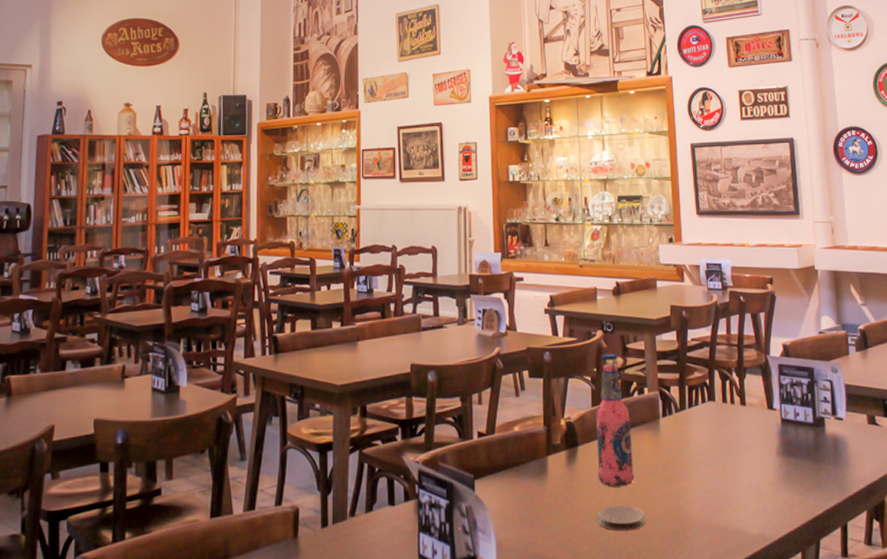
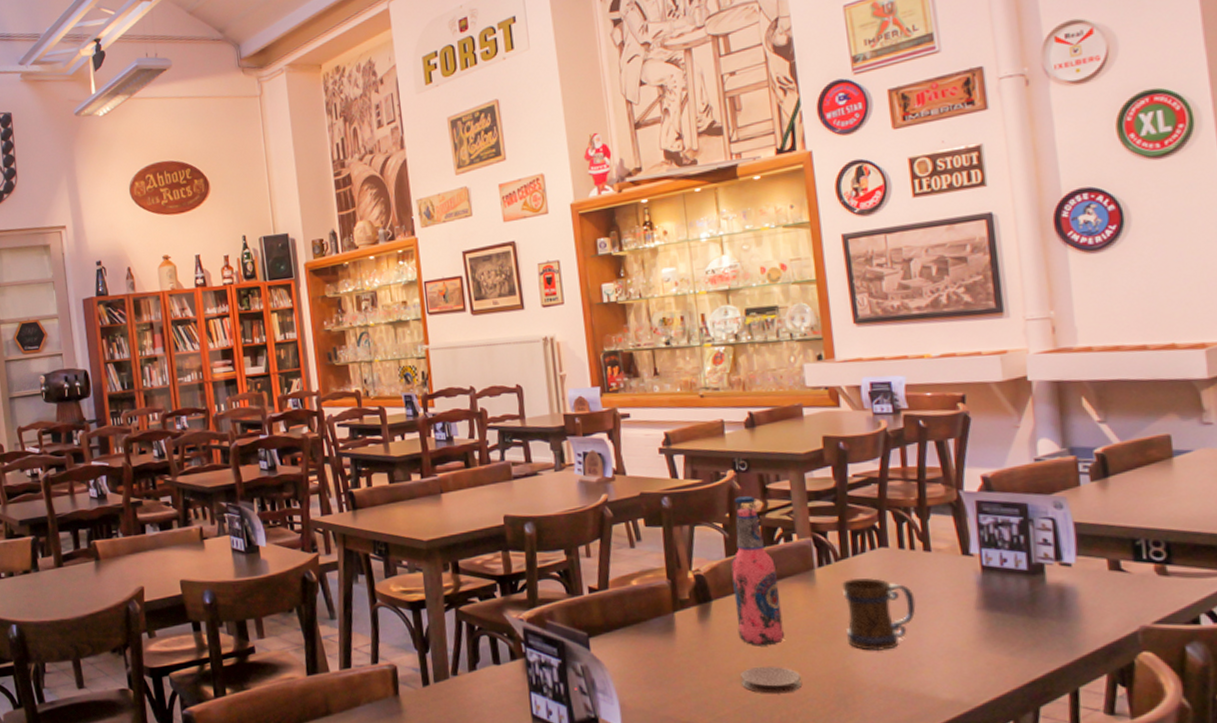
beer mug: none [680,427,734,491] -> present [842,578,916,651]

